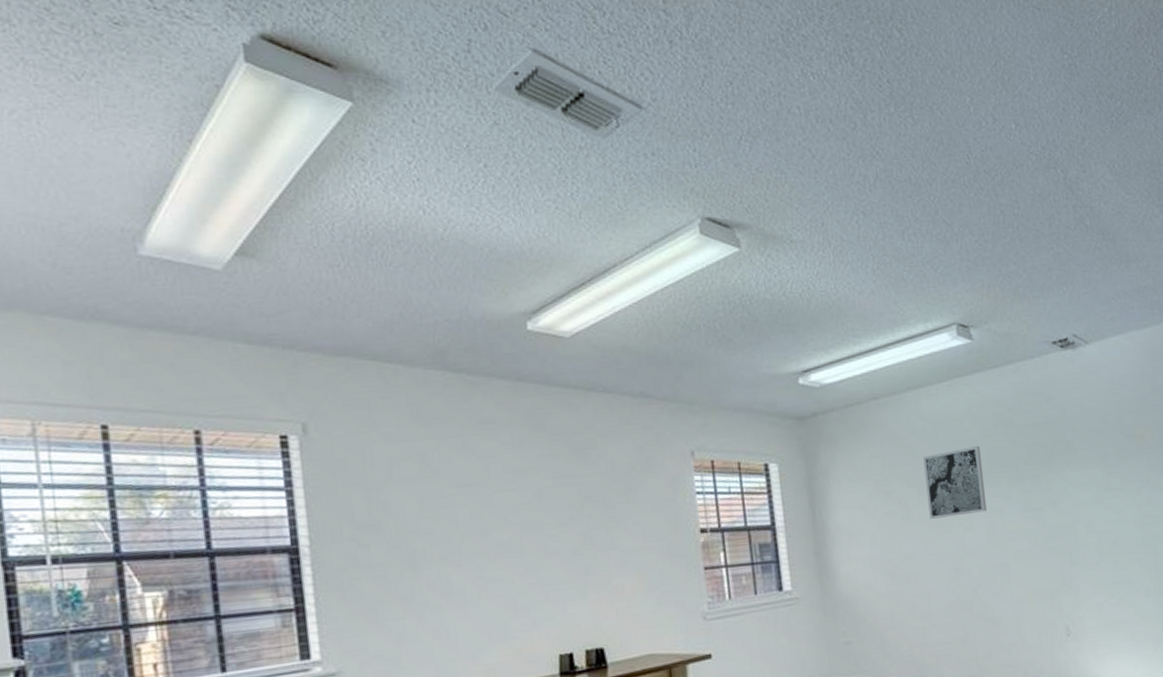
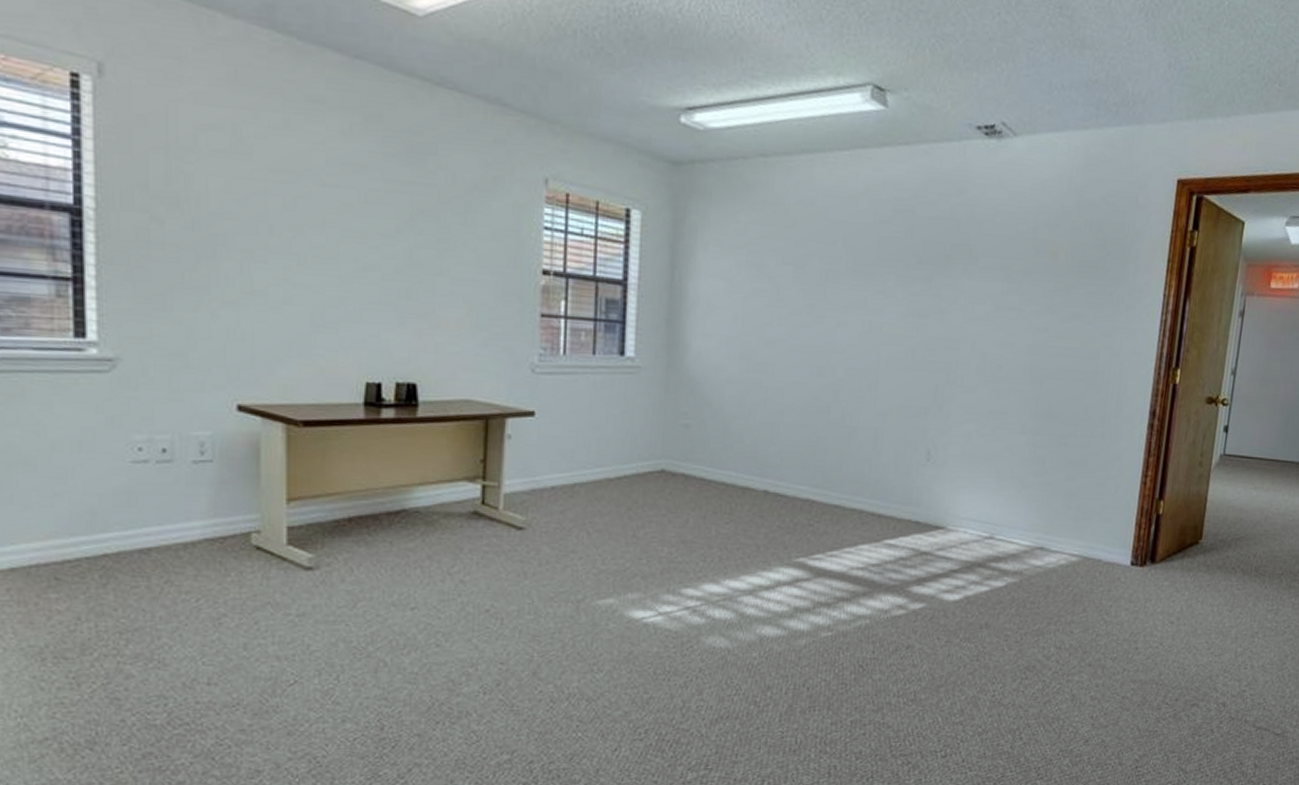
wall art: present [923,446,988,519] -> none [801,231,873,308]

